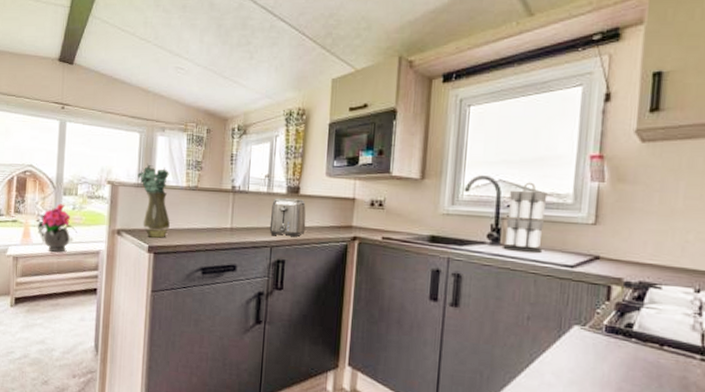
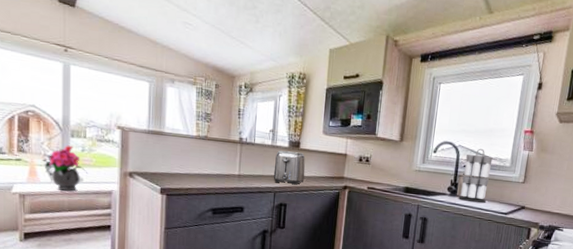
vase: present [137,163,170,238] -> none [148,111,181,181]

